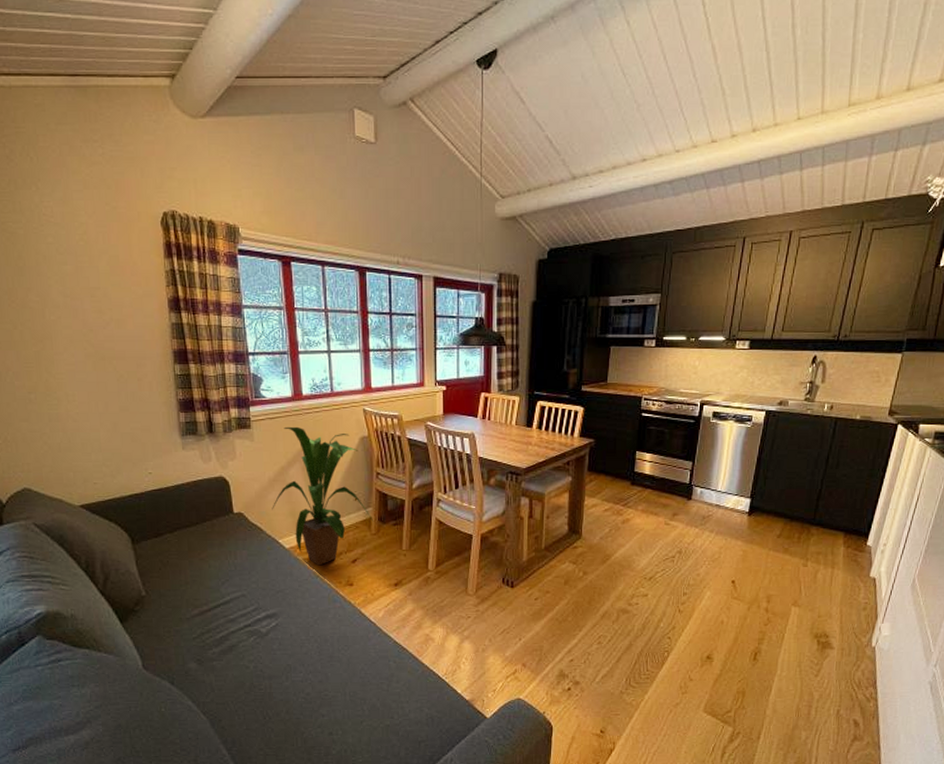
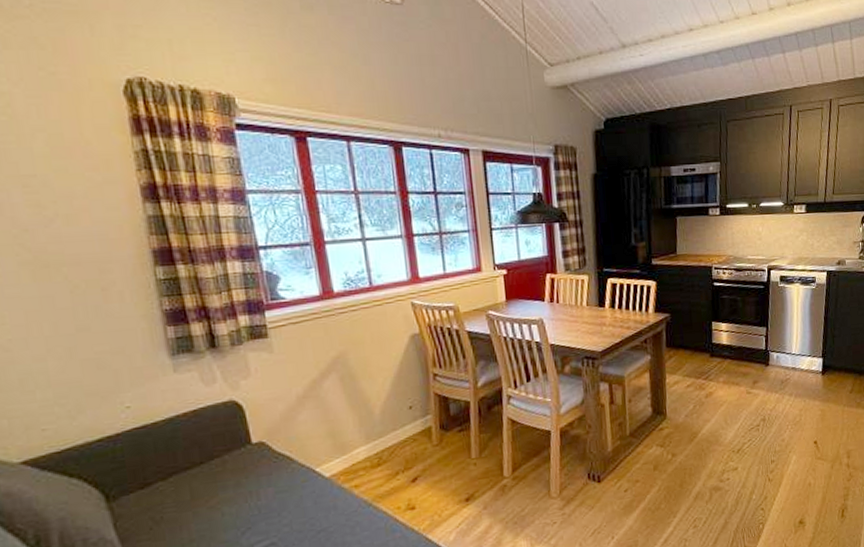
house plant: present [272,426,374,566] -> none [303,329,435,492]

